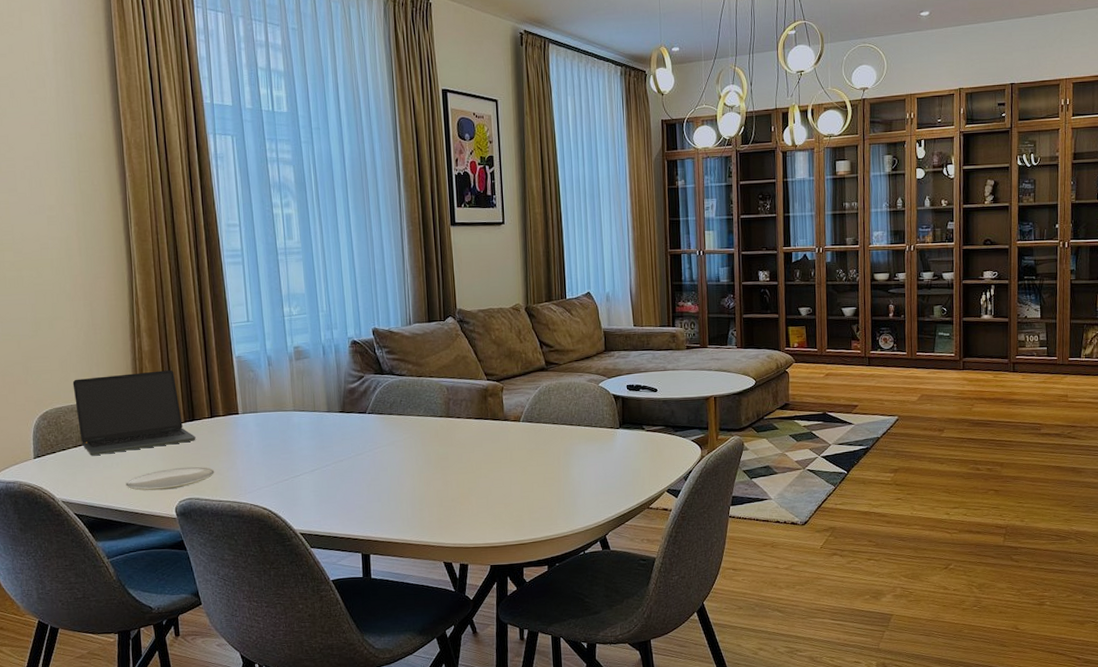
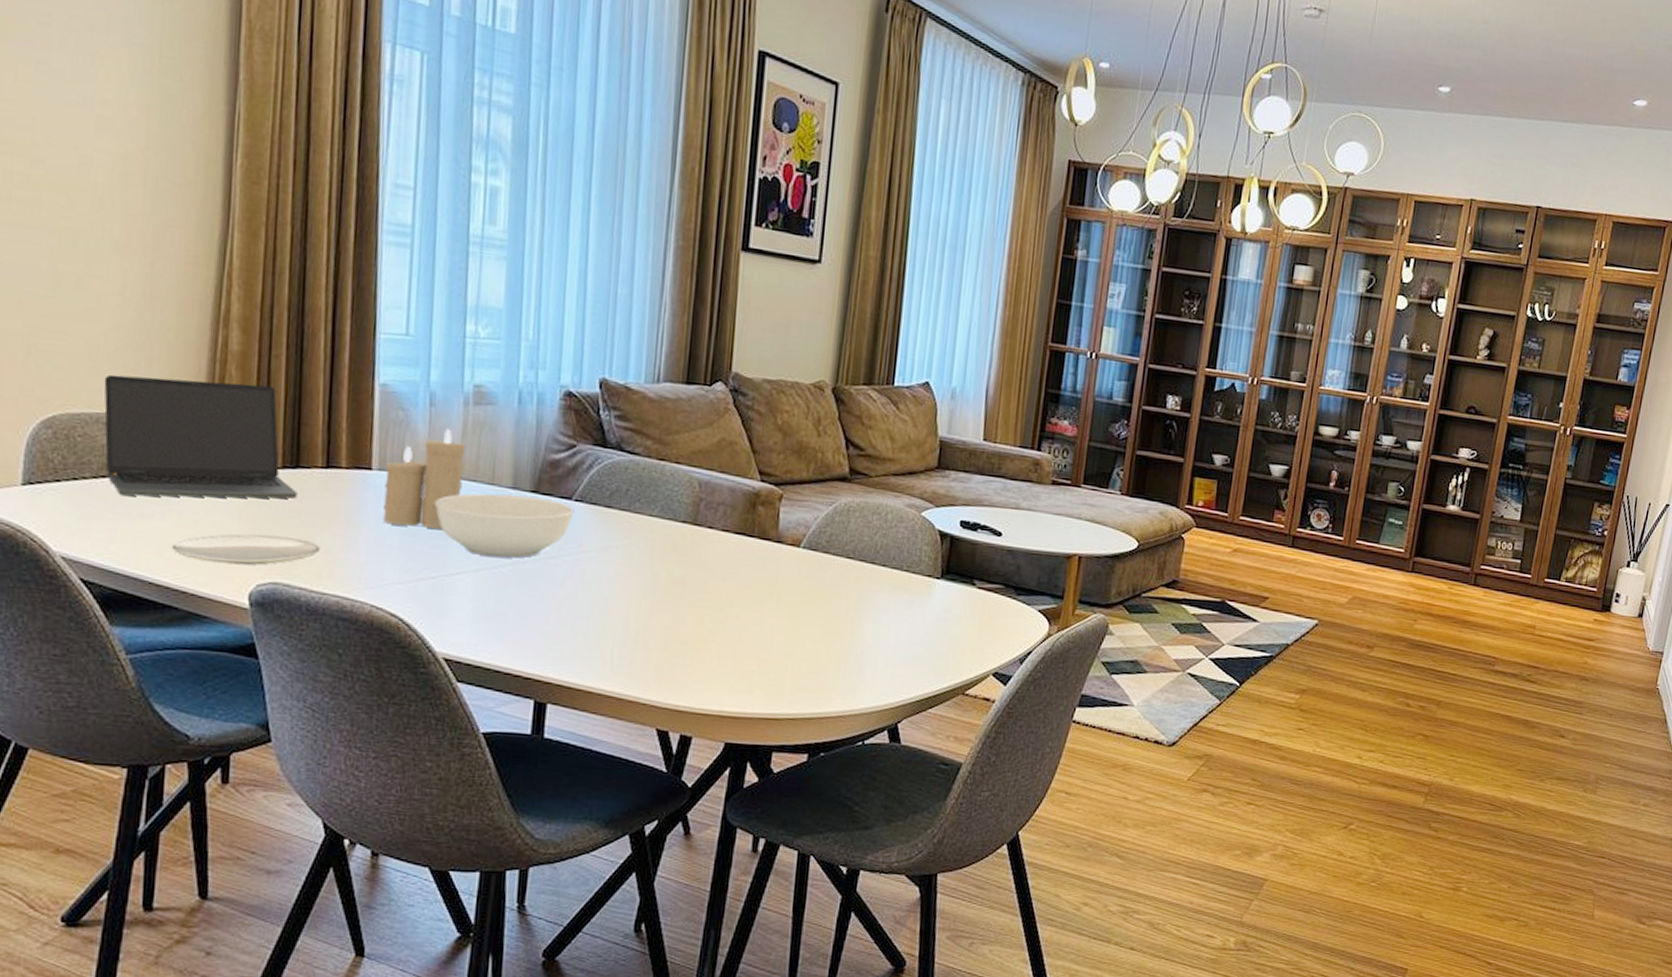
candle: none [247,379,296,448] -> present [383,428,466,529]
bowl: none [280,415,369,460] -> present [434,493,575,558]

